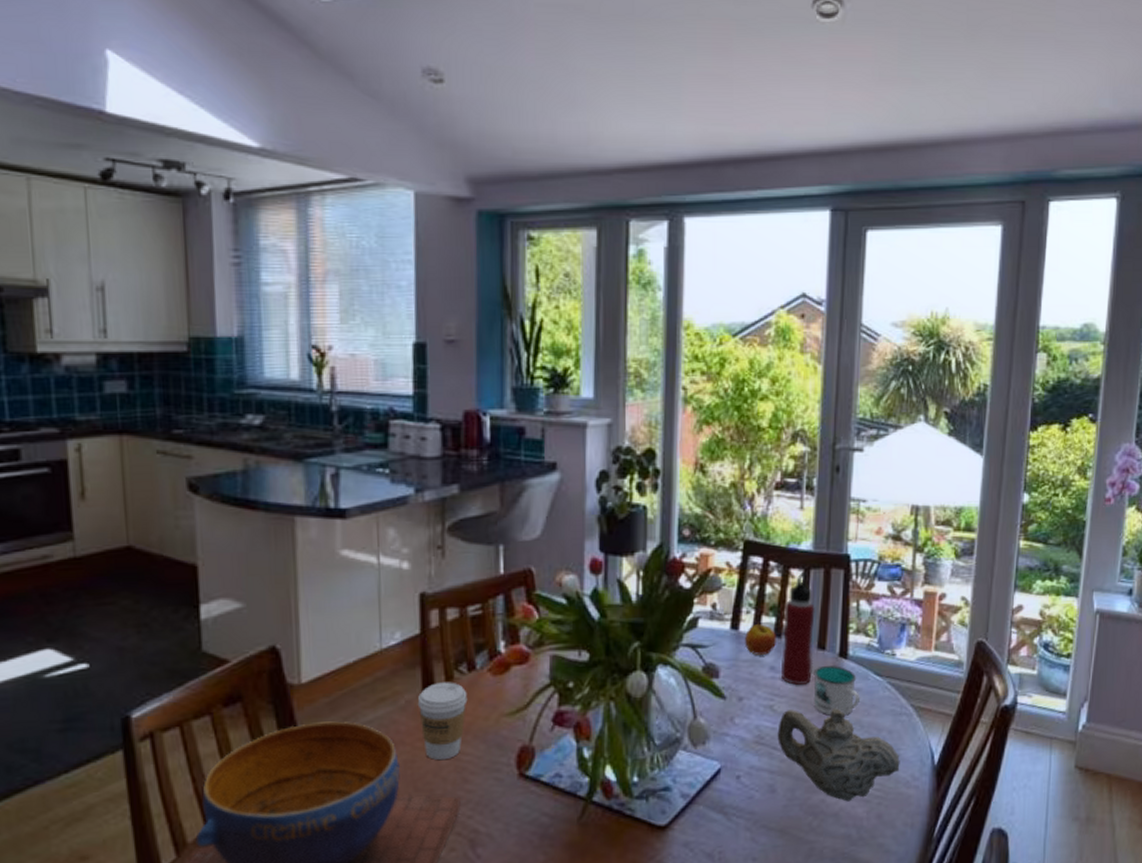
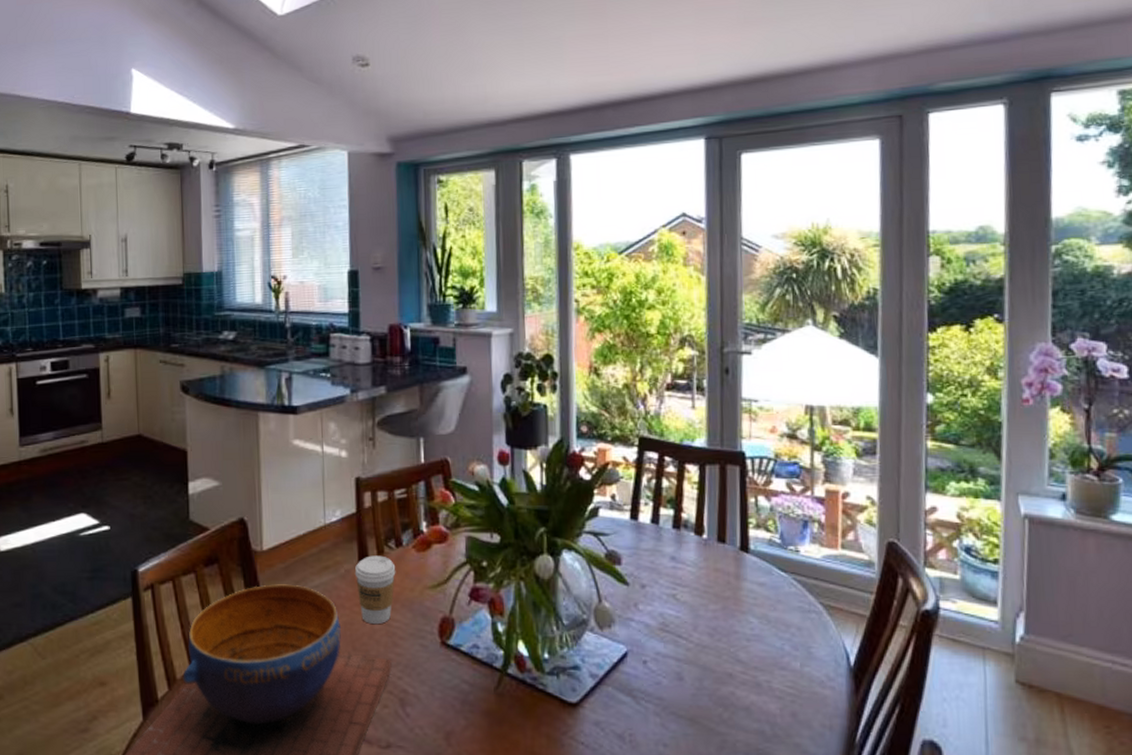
apple: present [744,621,777,655] -> none [643,513,677,545]
teapot: present [777,708,900,802] -> none [681,600,813,697]
water bottle: present [782,572,816,686] -> none [680,468,714,577]
mug: present [813,665,861,716] -> none [715,558,766,609]

